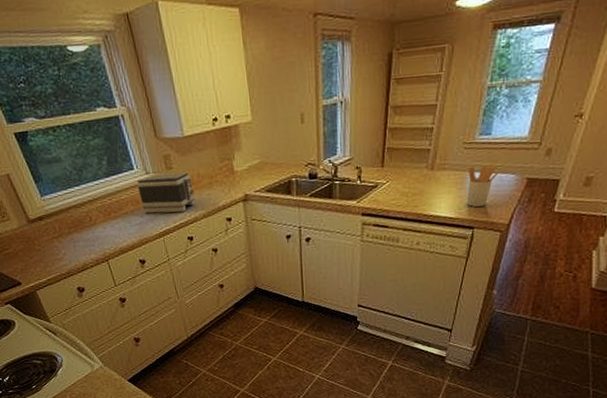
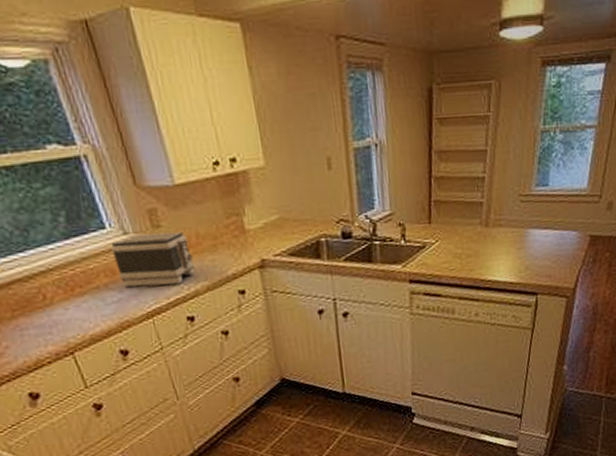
utensil holder: present [467,165,499,207] -> none [527,221,560,269]

